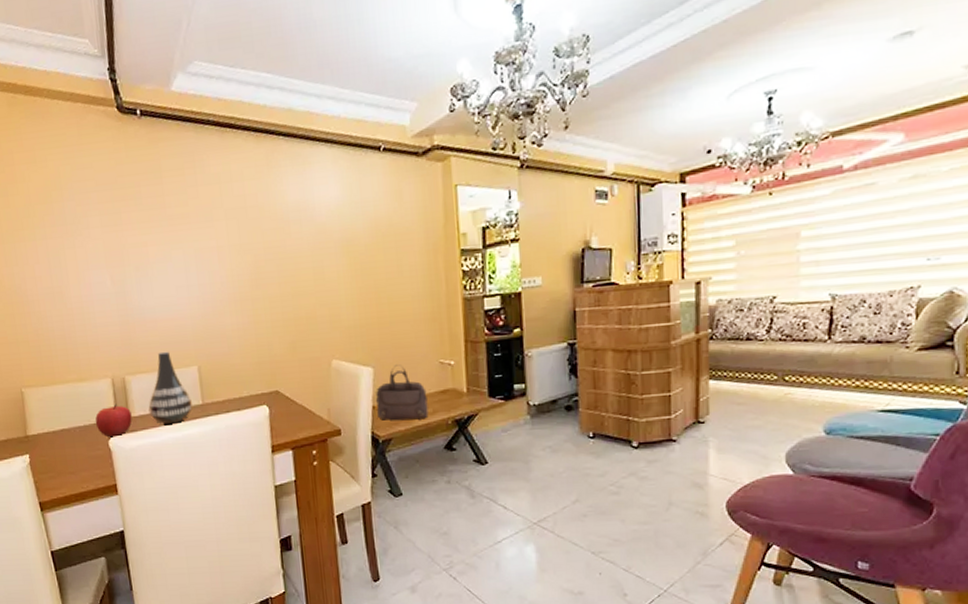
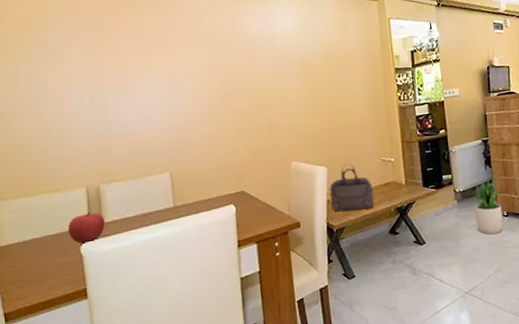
vase: present [148,351,193,425] -> none [121,160,164,229]
planter: none [552,392,588,459] -> present [474,179,503,235]

